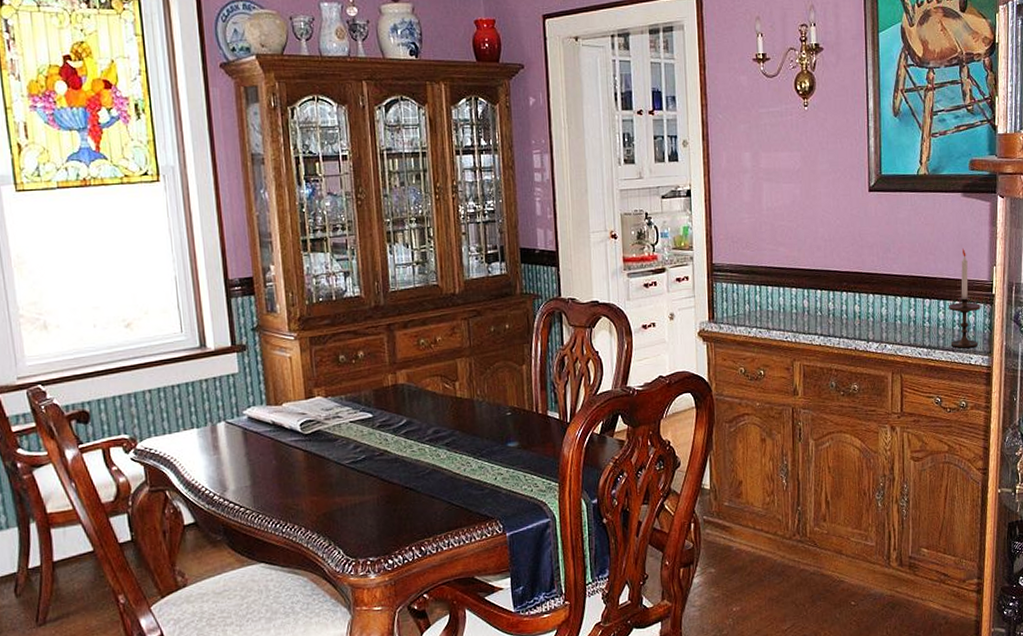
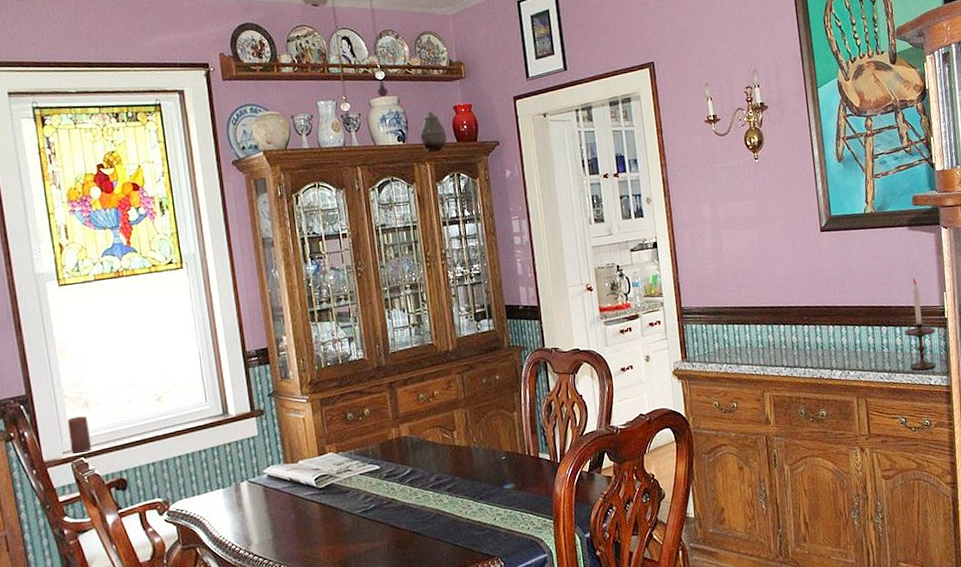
candle: none [23,339,50,381] -> present [68,416,91,454]
decorative jar: none [435,23,465,72] -> present [419,110,447,153]

